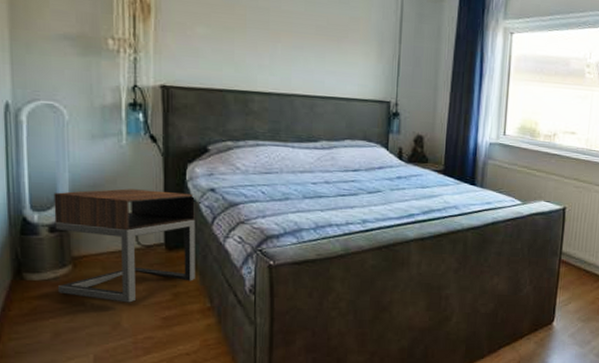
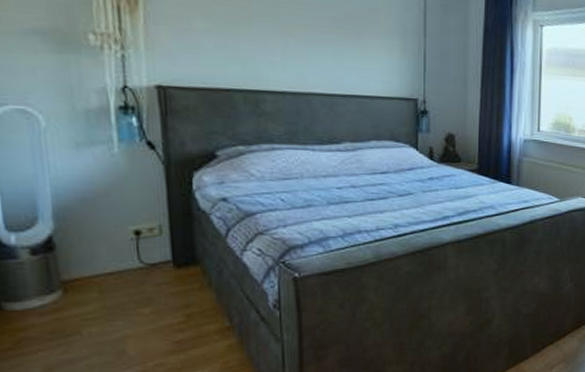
nightstand: present [53,188,195,303] -> none [33,202,210,328]

